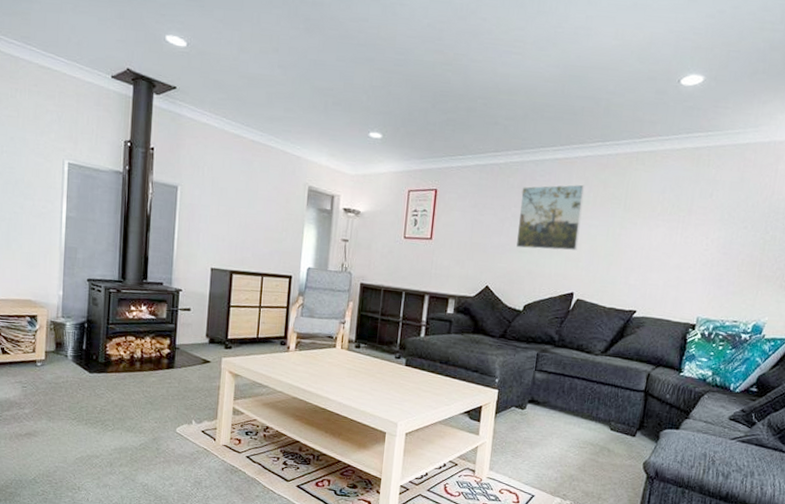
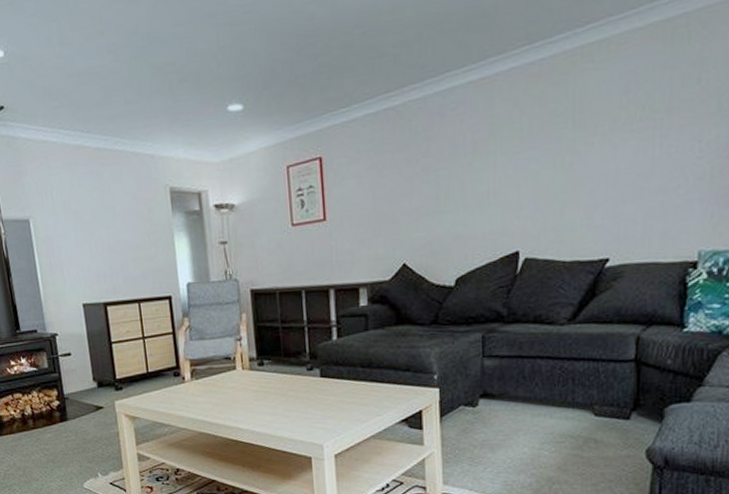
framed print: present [515,184,585,251] -> none [430,107,515,209]

